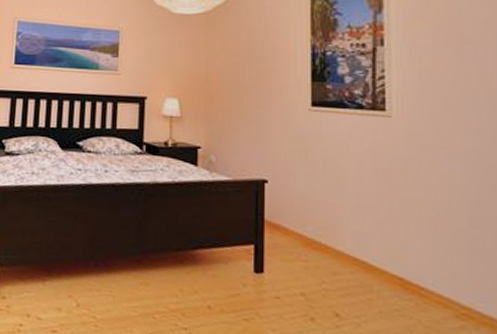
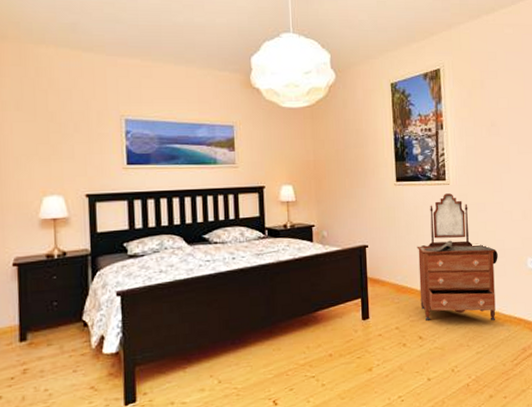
dresser: none [337,128,471,320] -> present [417,193,498,321]

